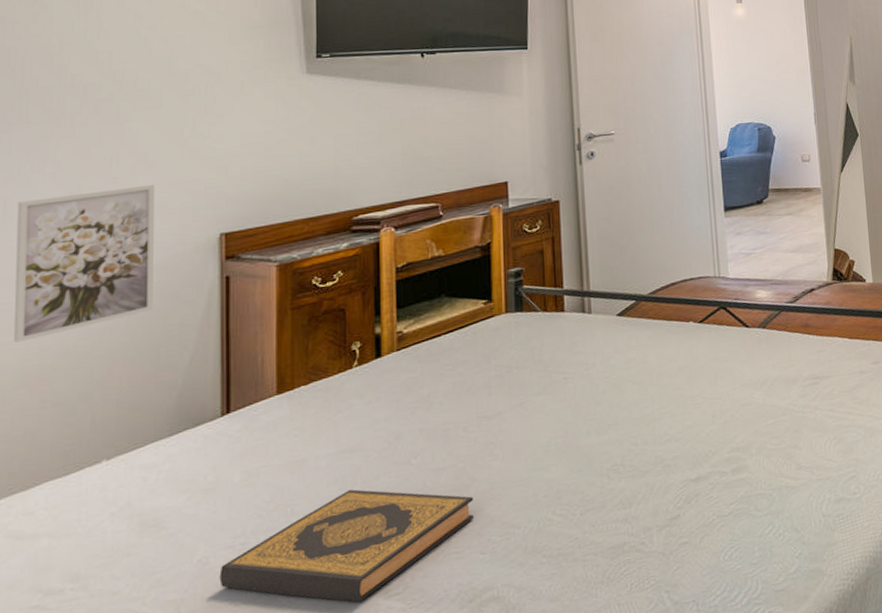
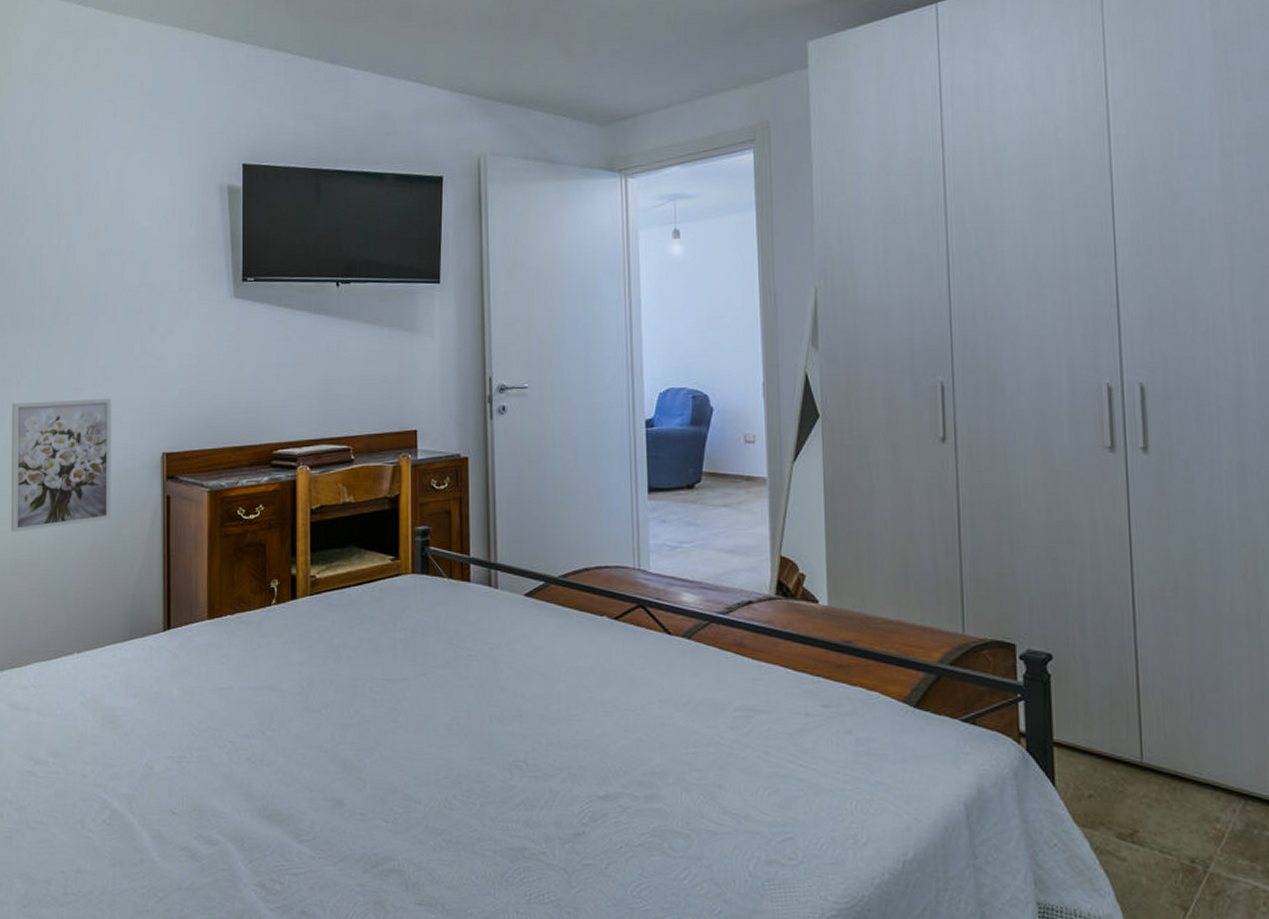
hardback book: present [219,489,473,603] -> none [162,727,377,840]

